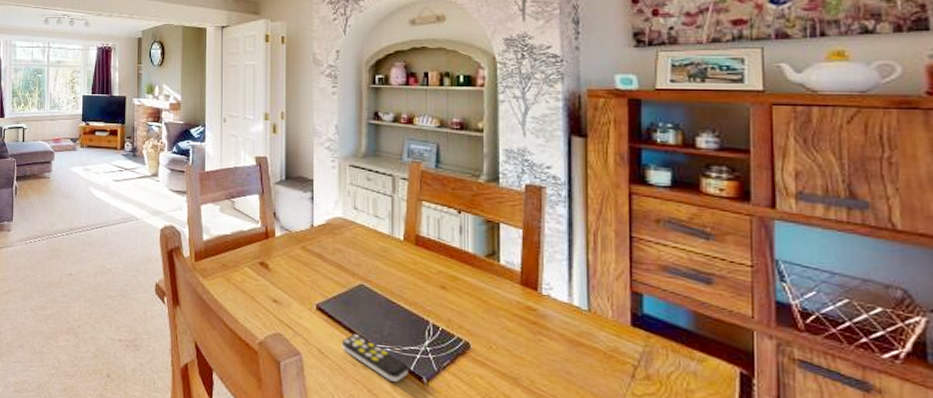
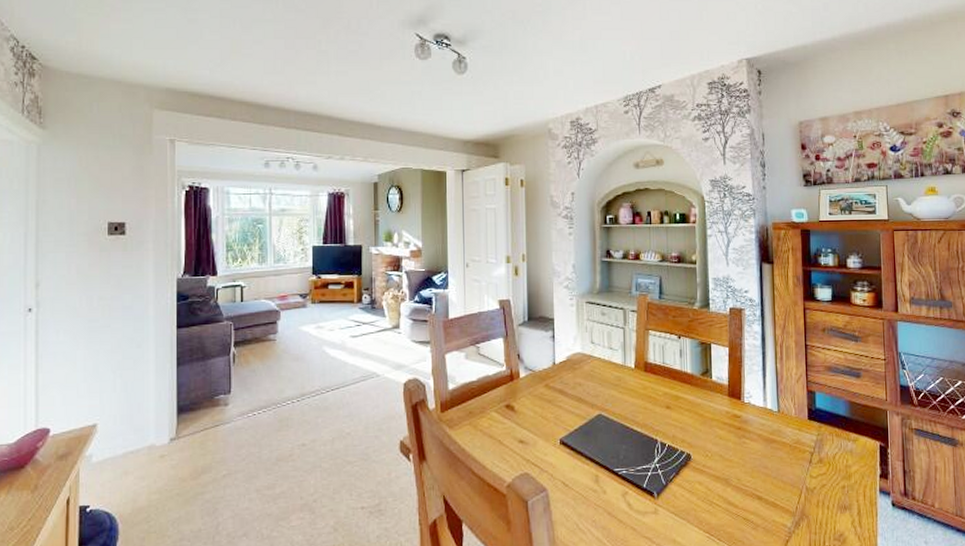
remote control: present [341,334,408,383] -> none [583,462,642,502]

